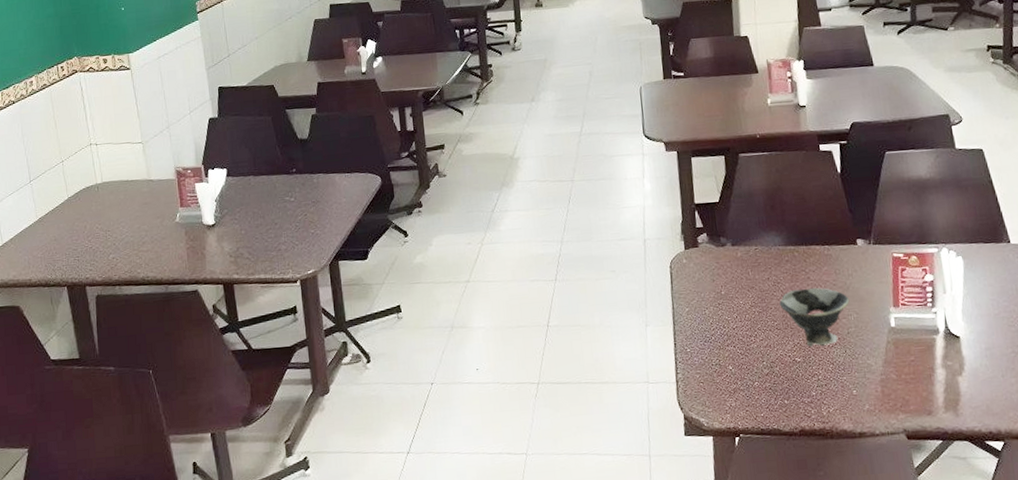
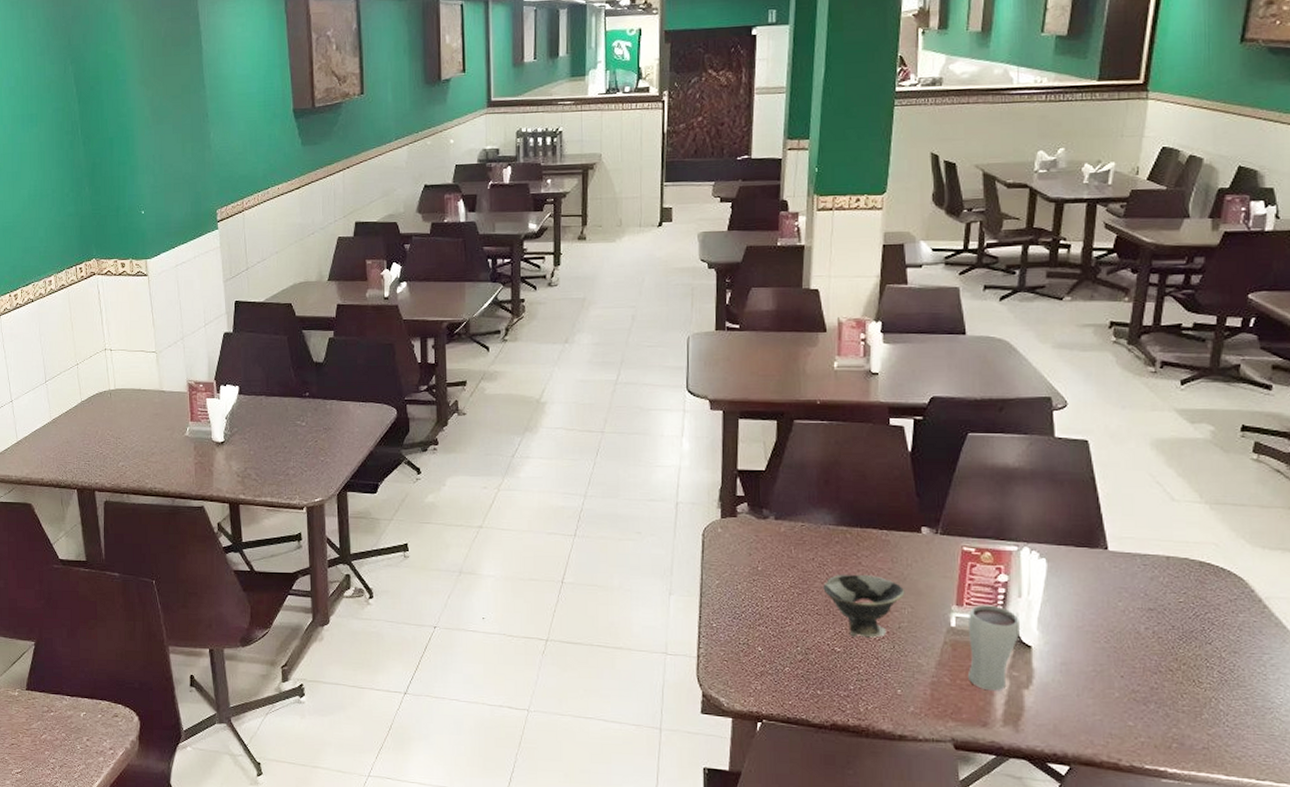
drinking glass: none [905,303,949,382] -> present [967,605,1020,691]

